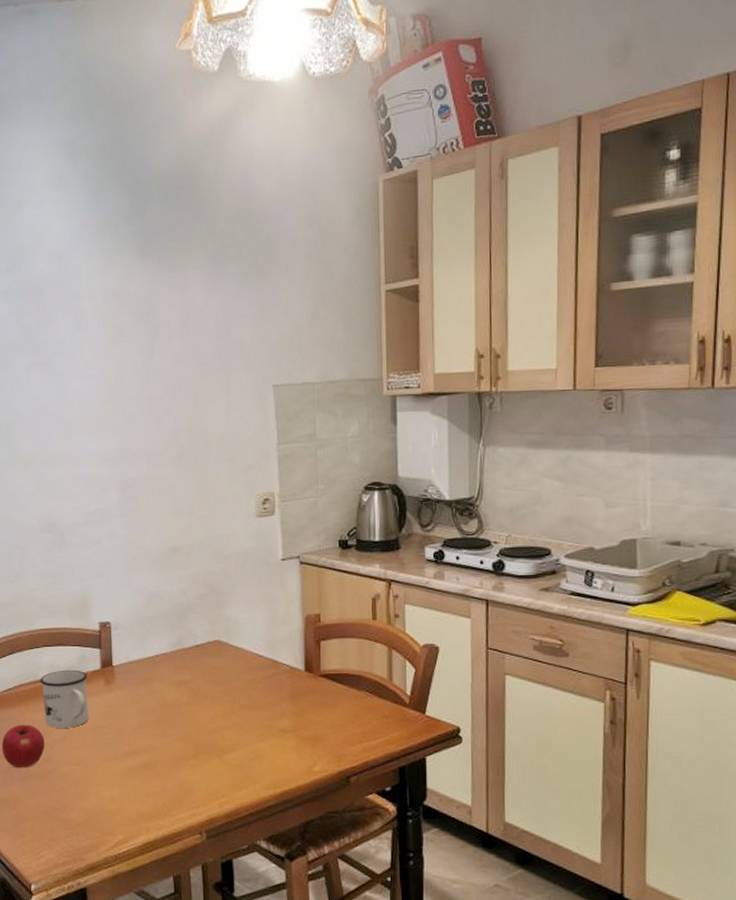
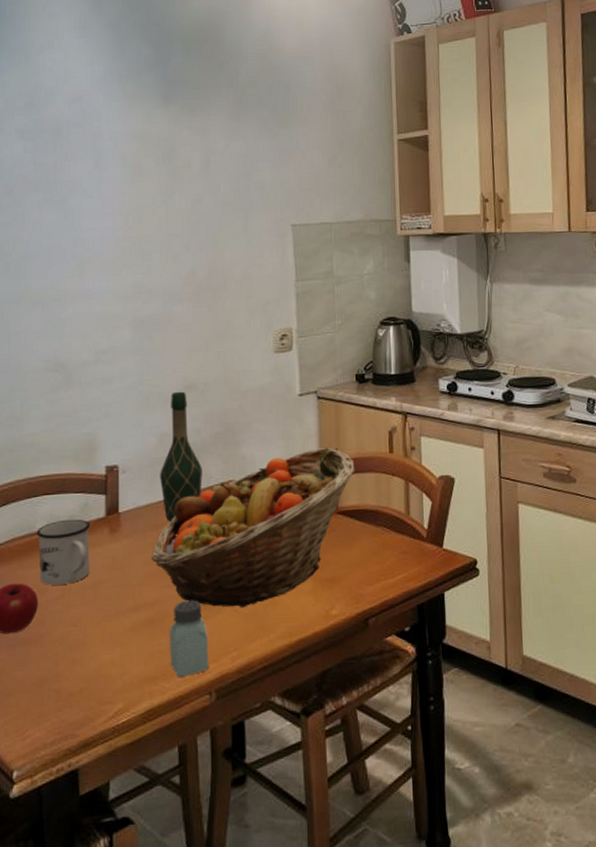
fruit basket: none [144,611,338,759] -> present [151,447,355,608]
wine bottle: none [149,553,189,676] -> present [160,391,202,522]
saltshaker: none [163,749,199,817] -> present [170,600,209,677]

